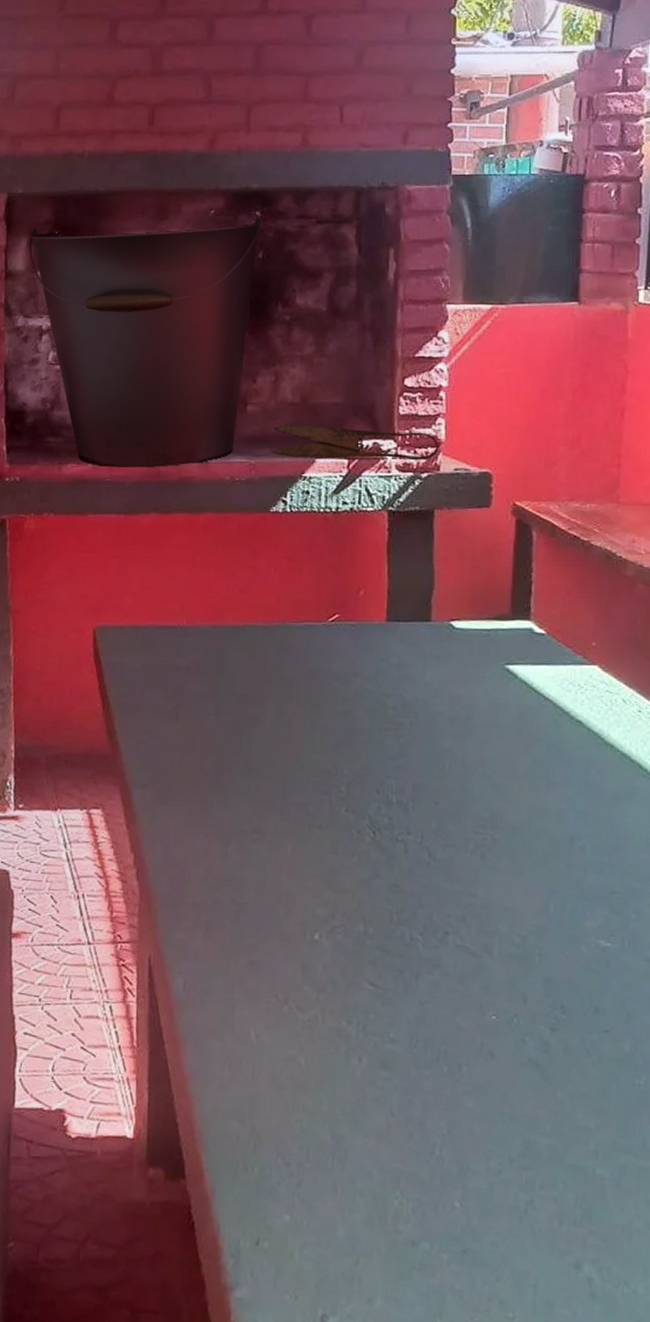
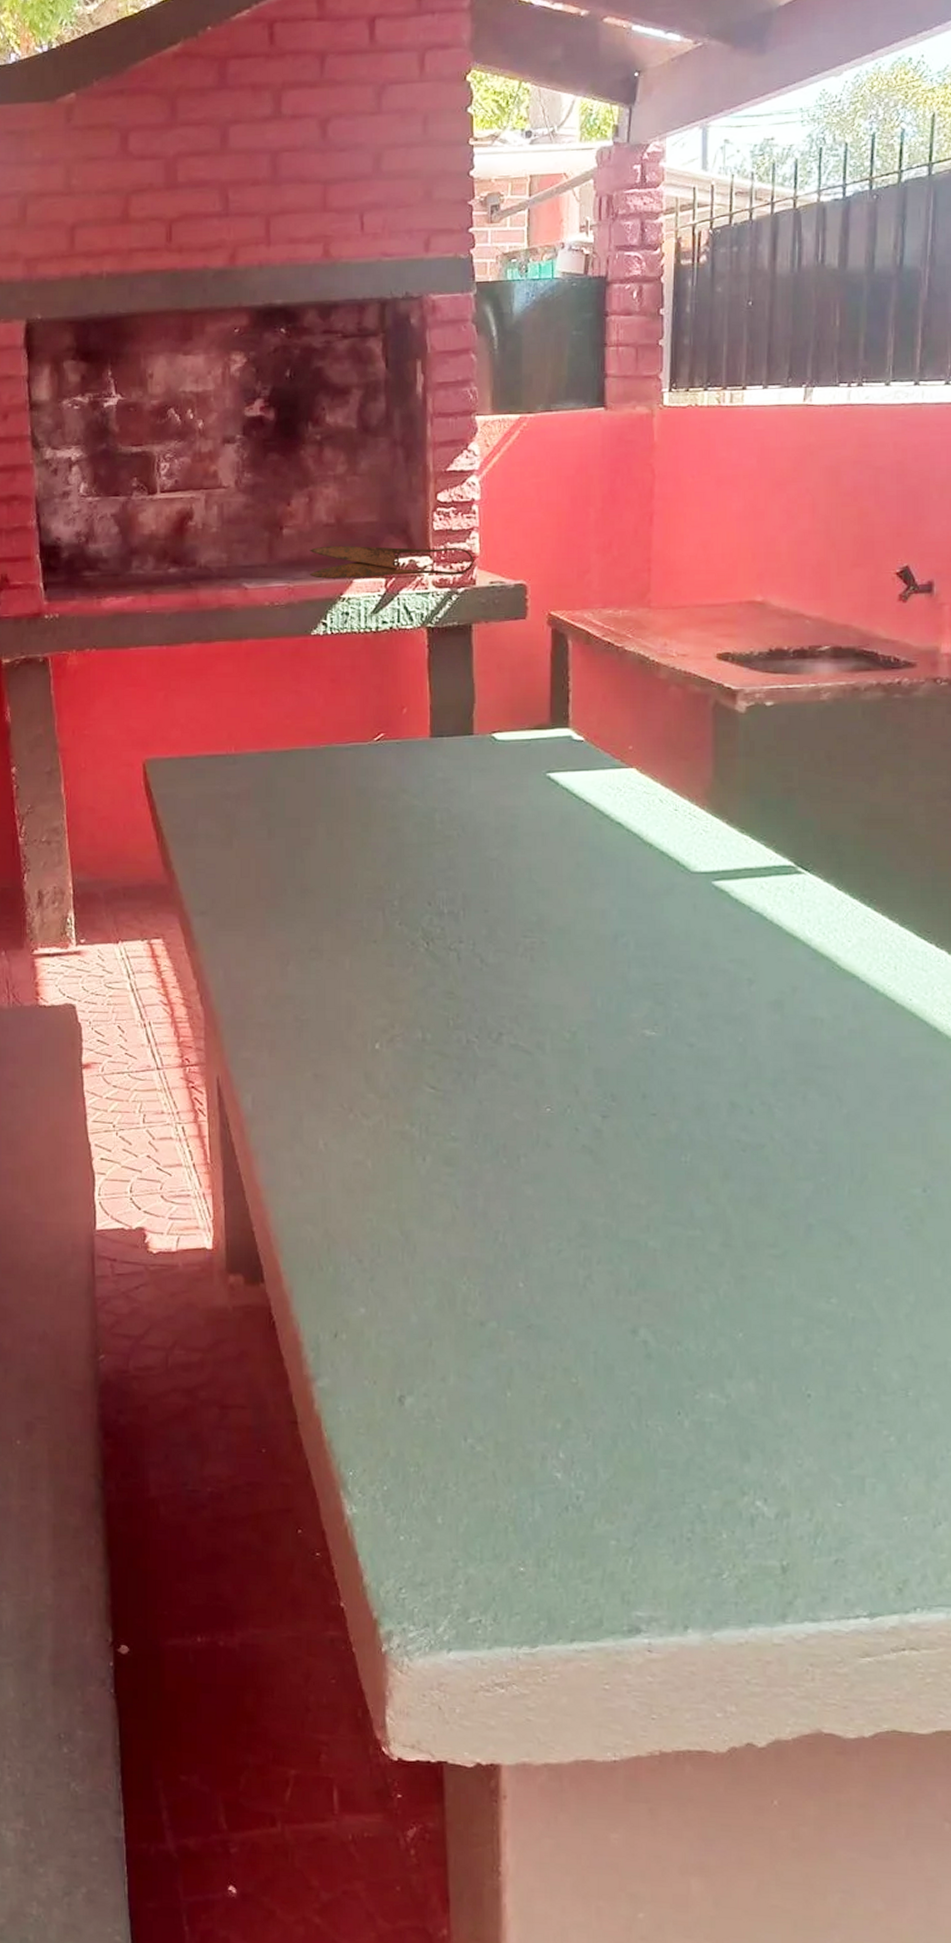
bucket: present [29,216,262,468] -> none [51,333,287,598]

